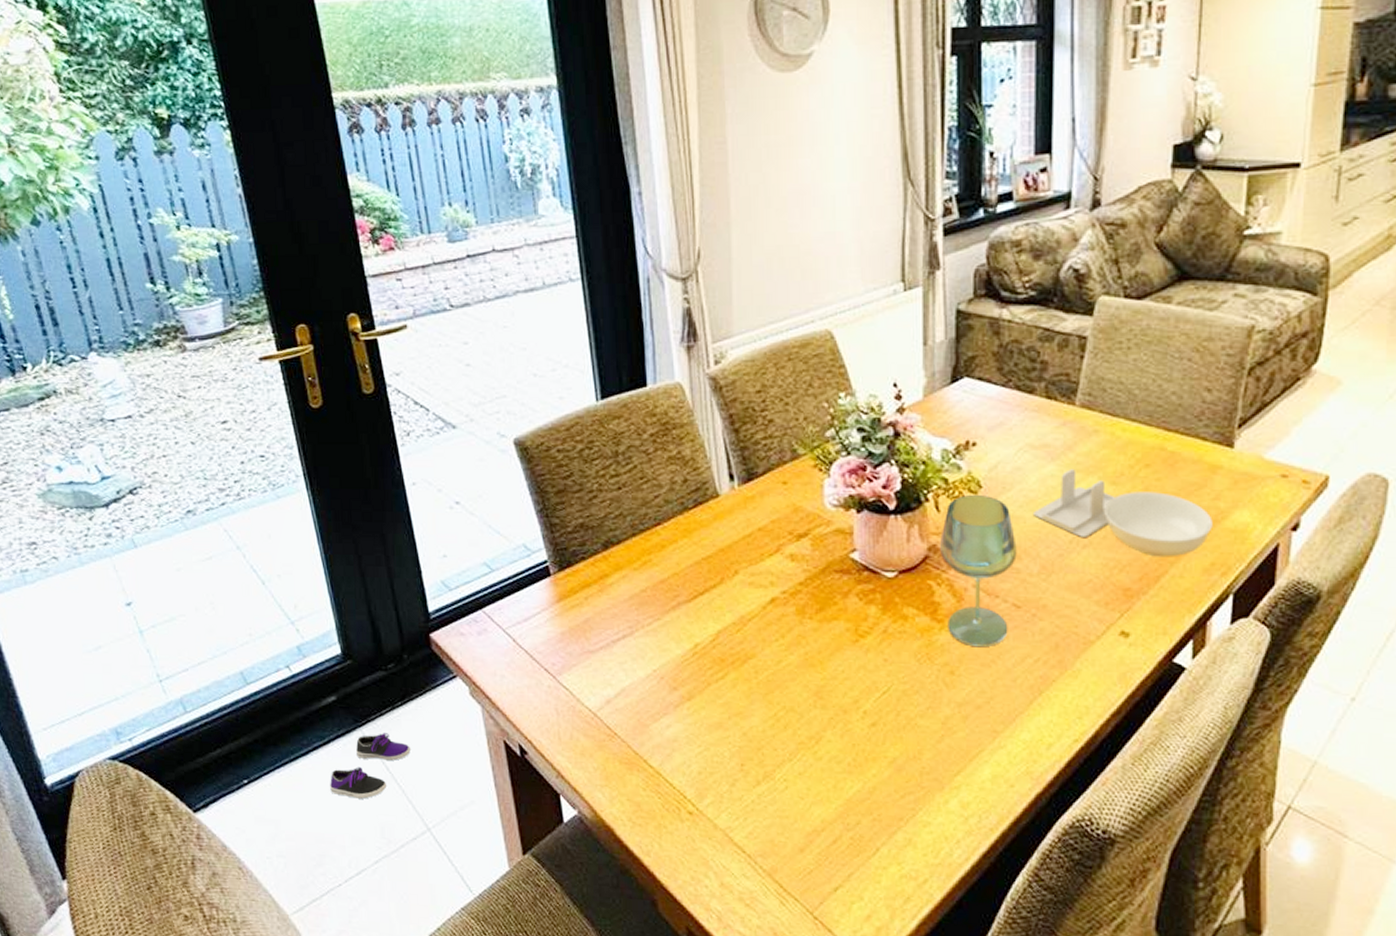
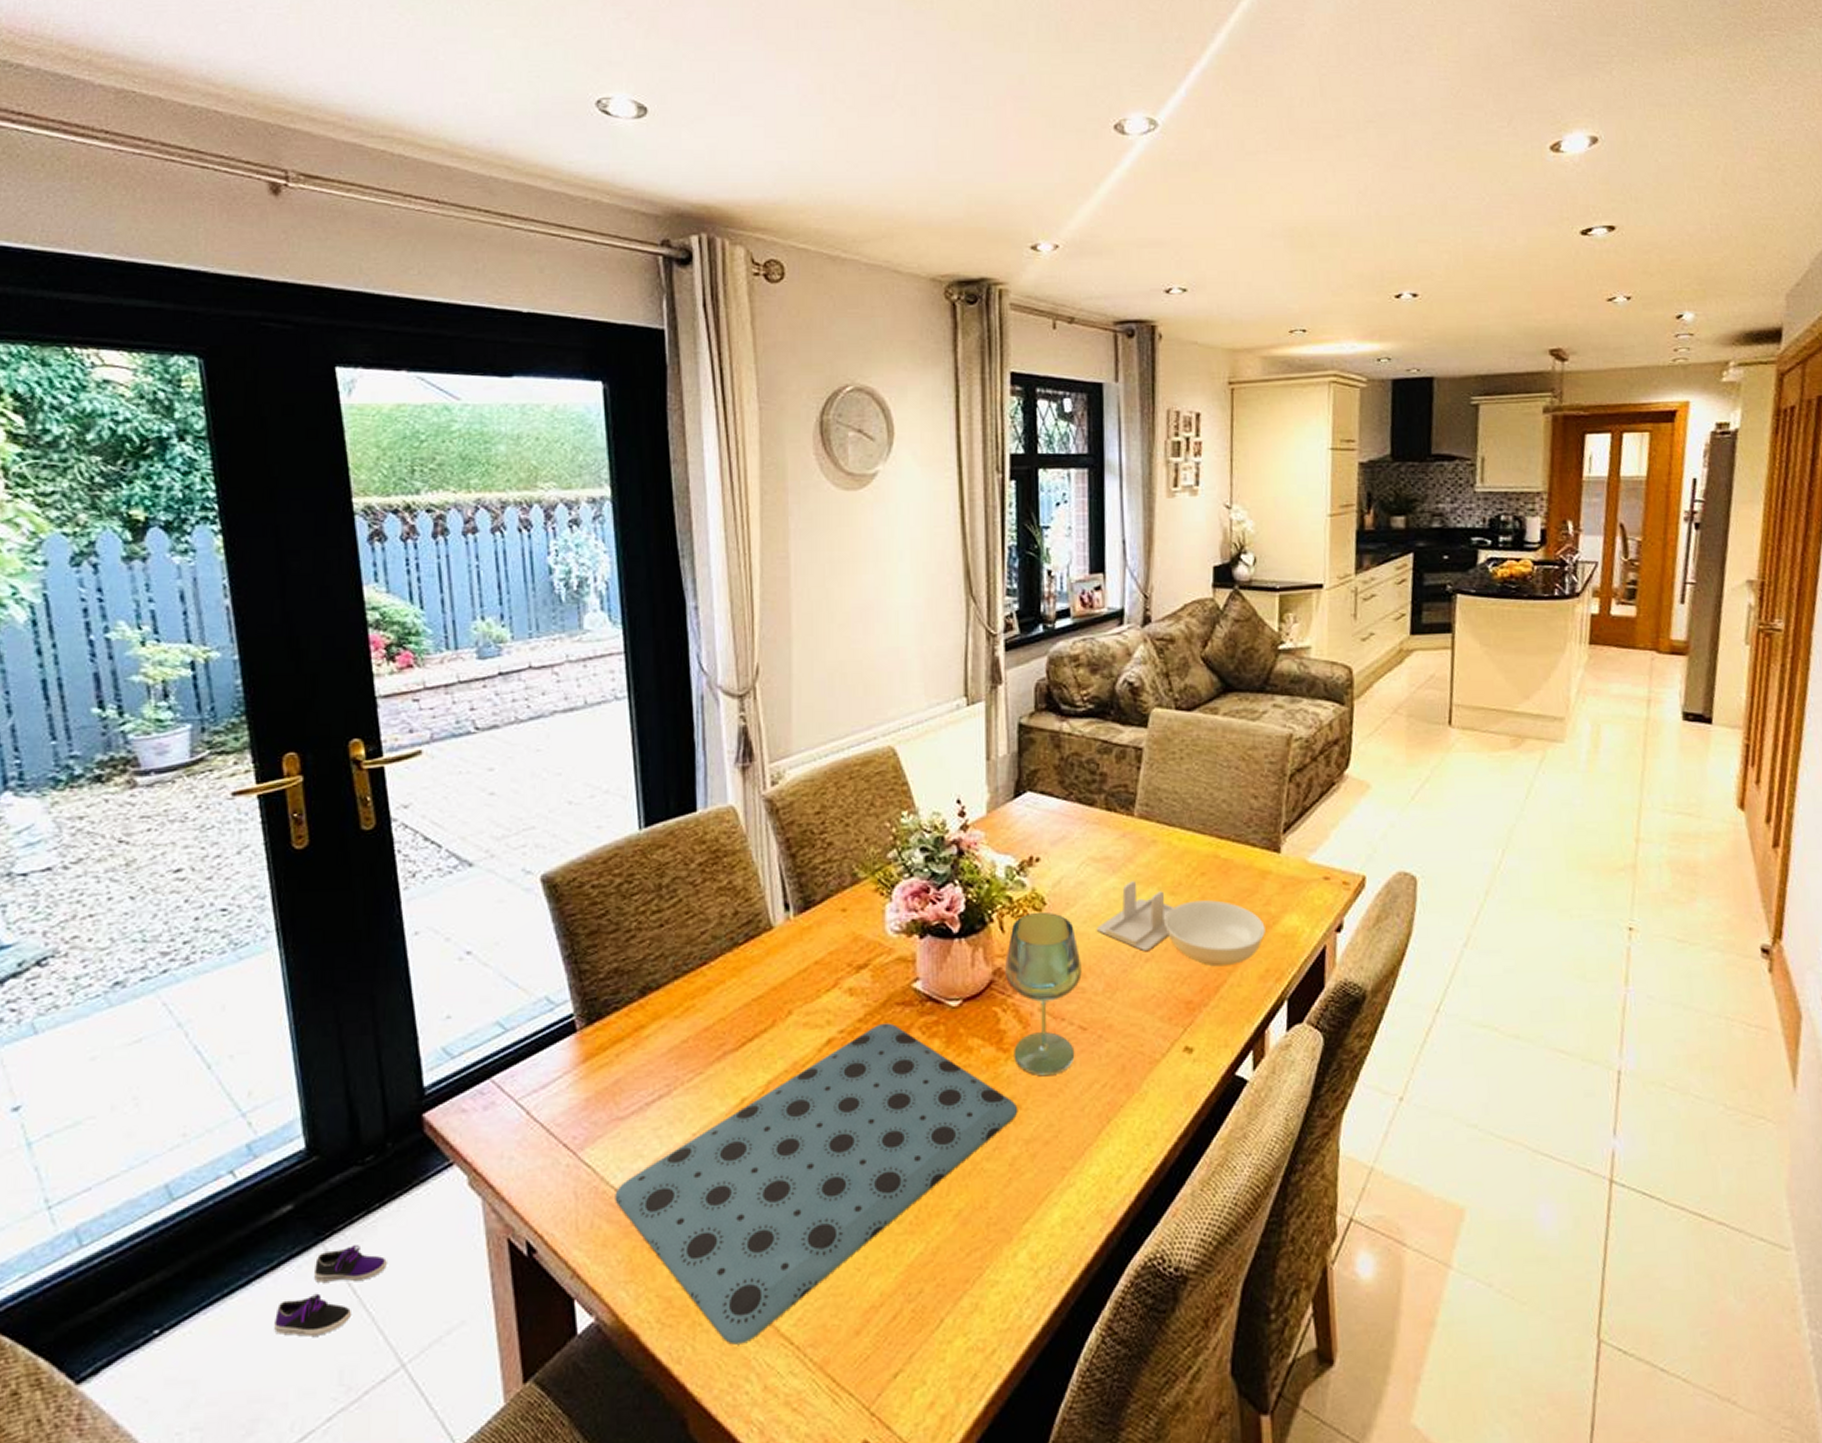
placemat: none [589,588,950,847] -> present [615,1023,1017,1345]

